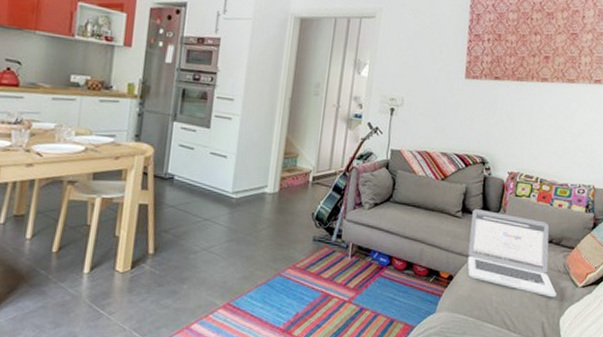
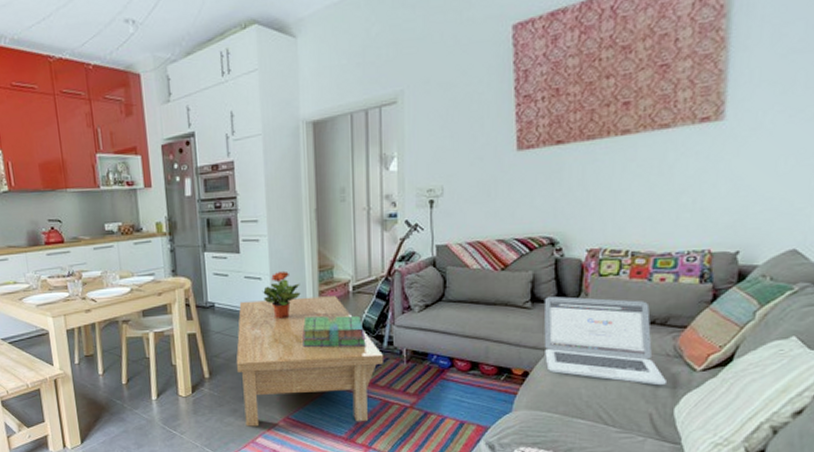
coffee table: none [183,177,331,314] -> present [236,296,383,427]
potted plant: none [225,152,264,201] -> present [262,270,301,320]
stack of books: none [256,201,318,237] -> present [302,315,366,348]

